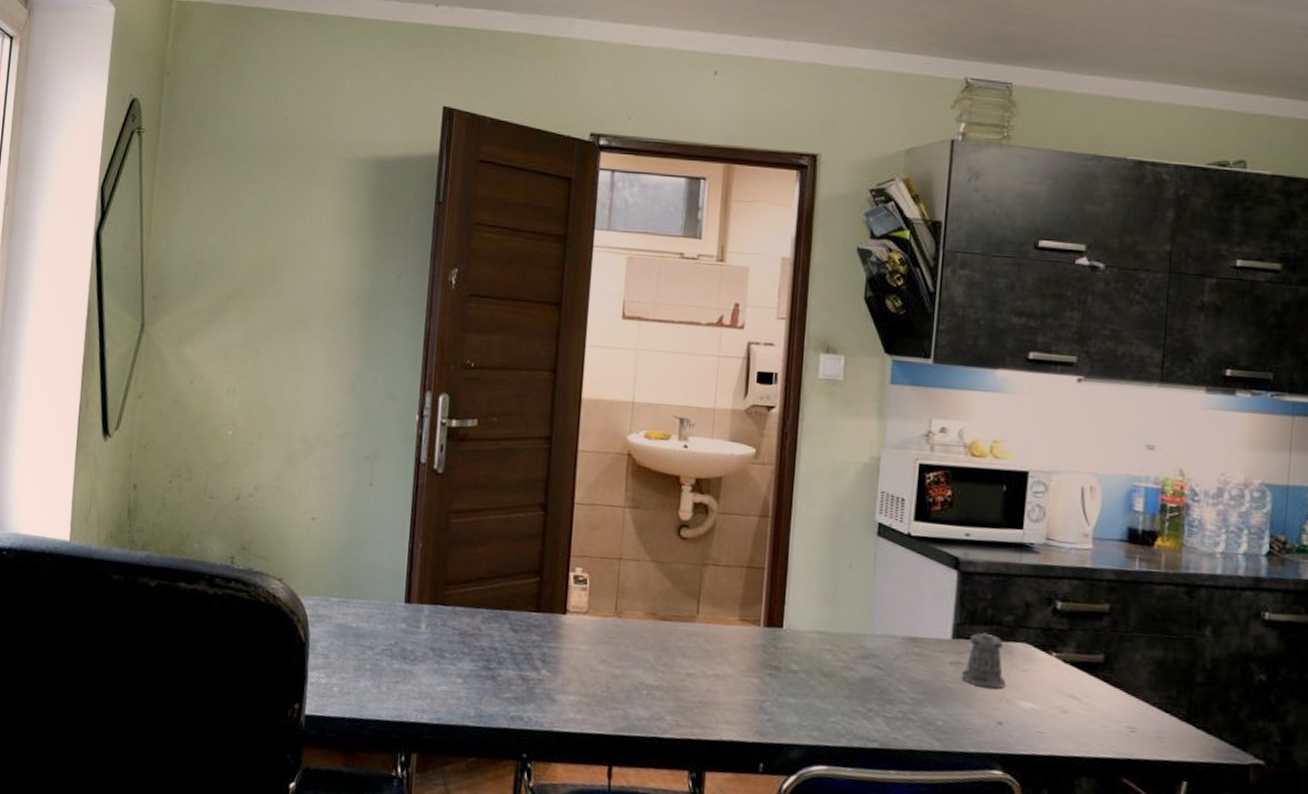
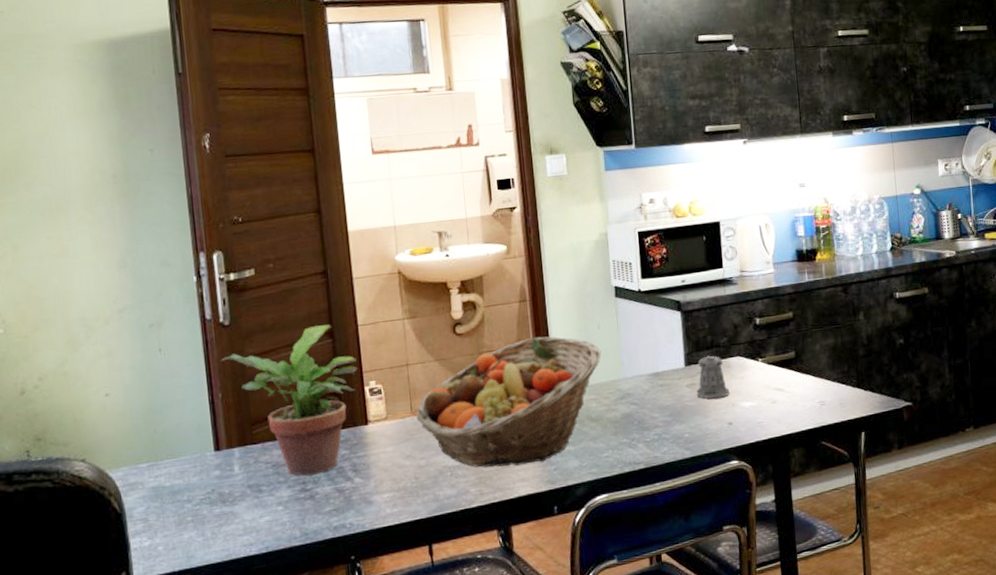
potted plant: none [428,493,567,654] -> present [221,324,359,476]
fruit basket: none [620,560,849,708] -> present [416,336,602,468]

